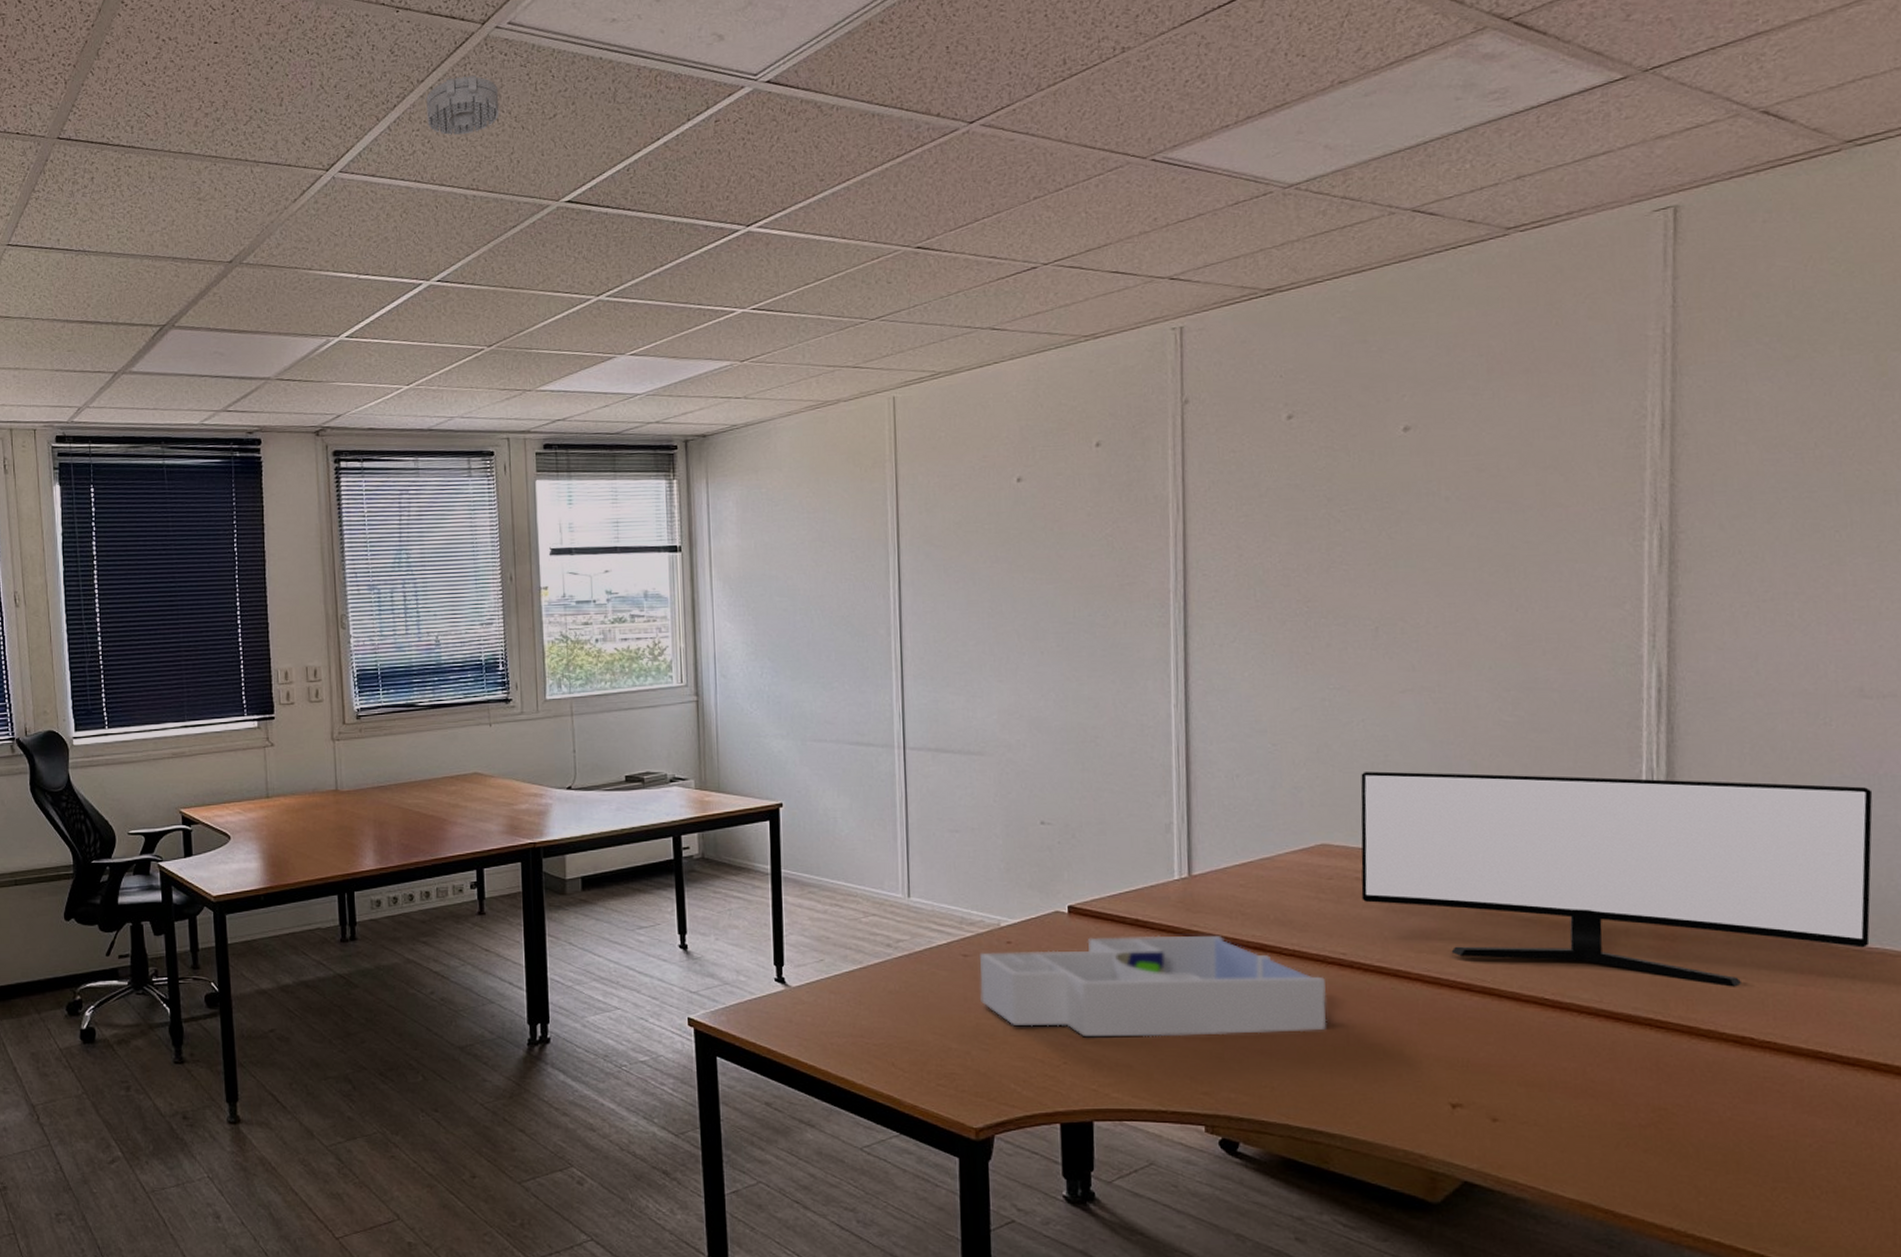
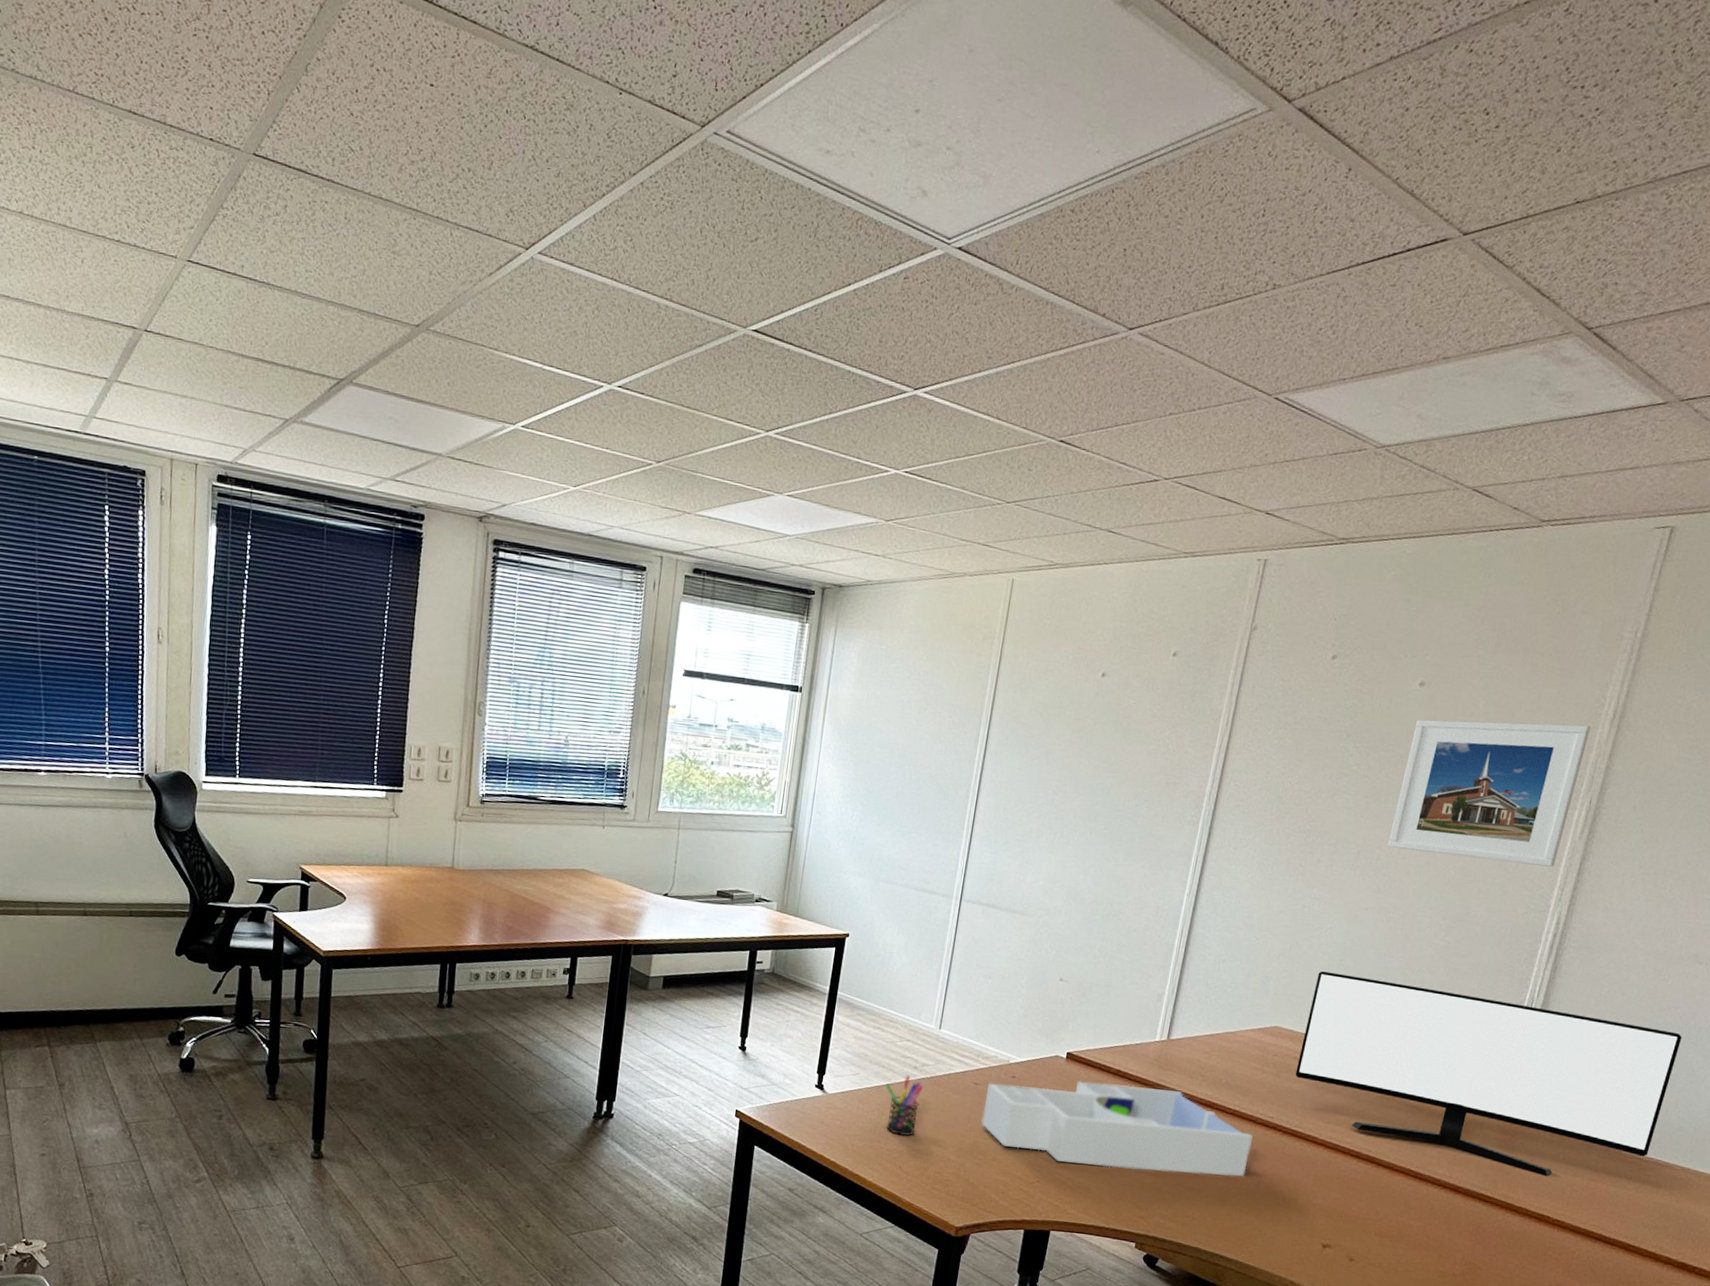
smoke detector: present [426,74,500,136] -> none [632,177,707,241]
pen holder: none [857,955,903,1027] -> present [885,1075,923,1136]
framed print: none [1410,442,1637,617] -> present [1388,719,1591,867]

